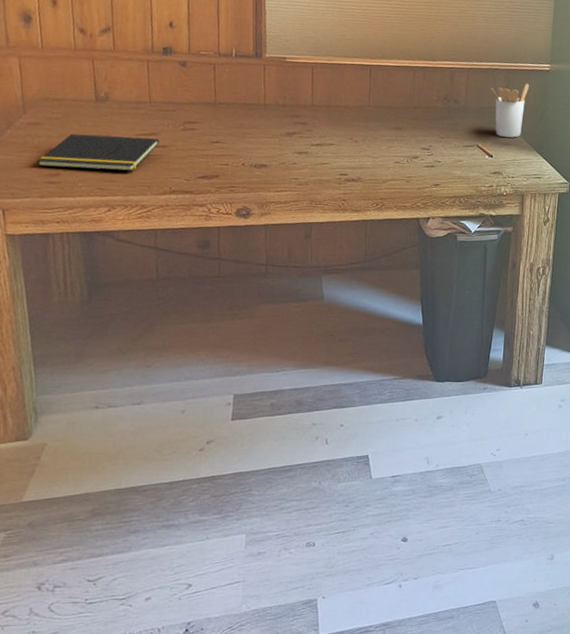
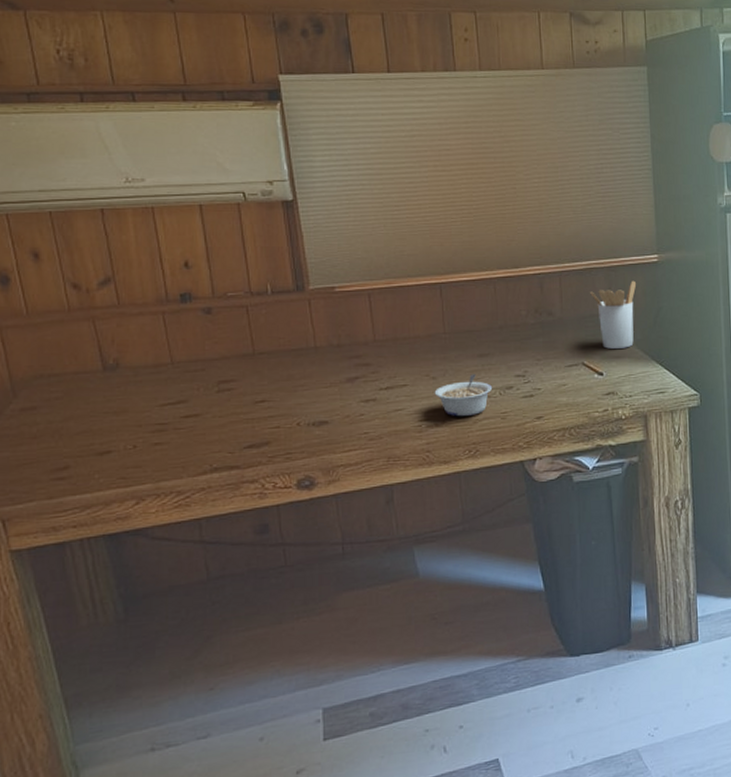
notepad: present [37,133,160,171] -> none [38,406,190,461]
legume: none [354,142,402,176] -> present [434,374,493,417]

